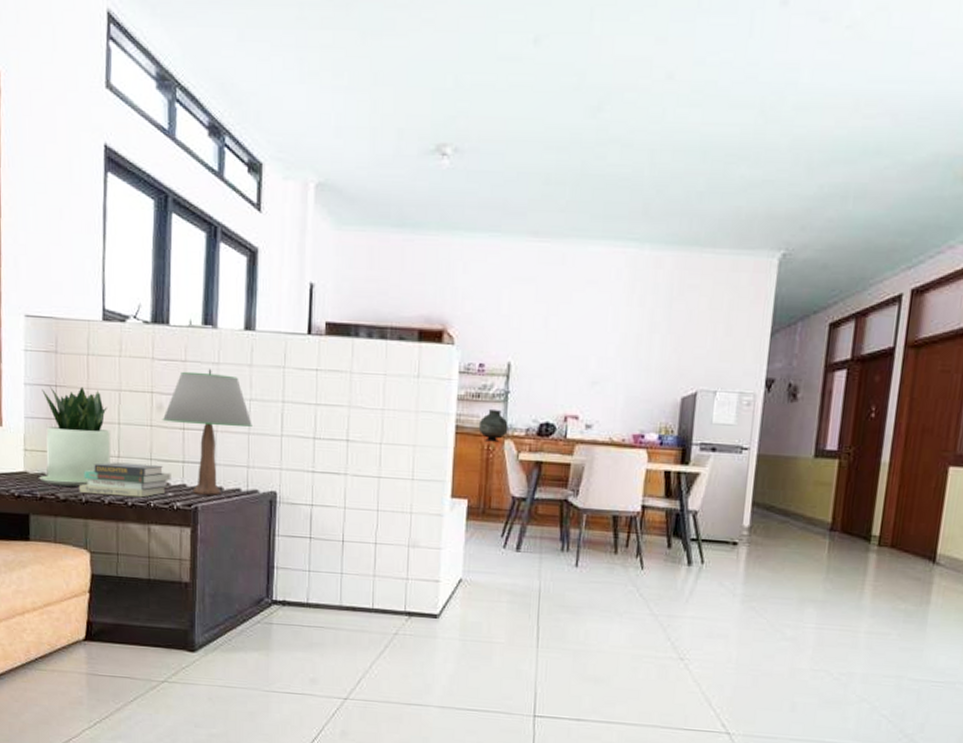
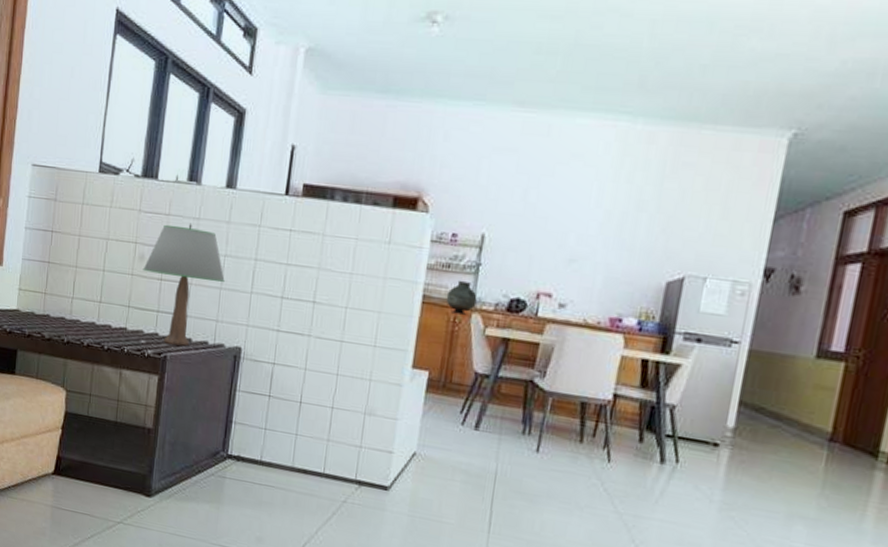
planter: present [39,386,112,487] -> none [29,231,96,328]
books: present [78,462,171,498] -> none [62,306,146,343]

